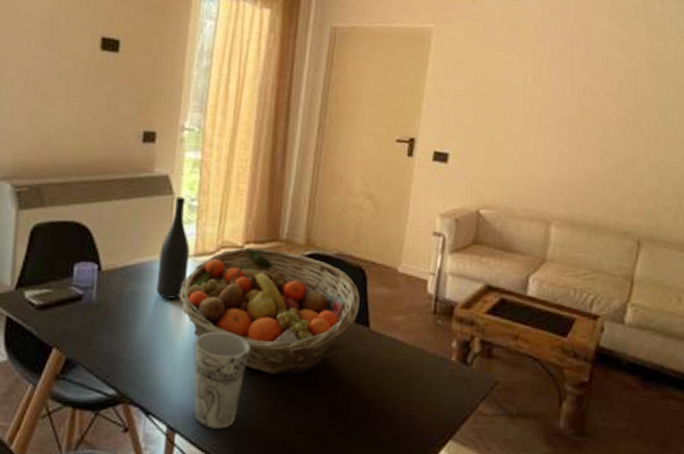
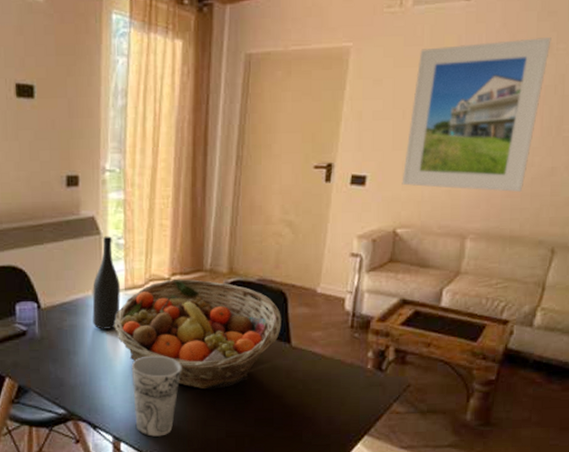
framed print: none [484,34,622,180] -> present [402,37,552,192]

